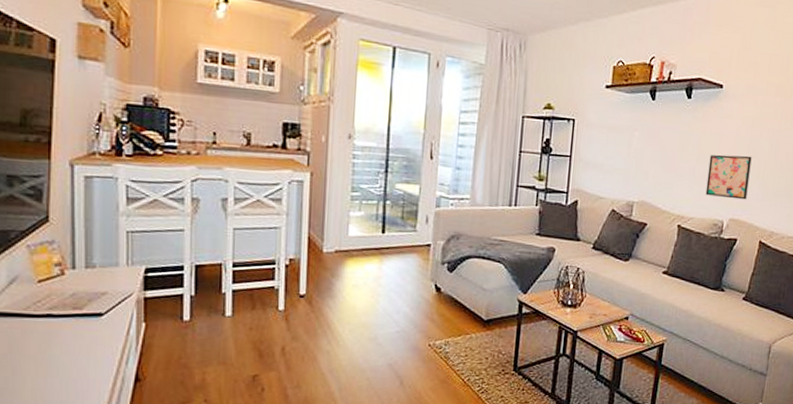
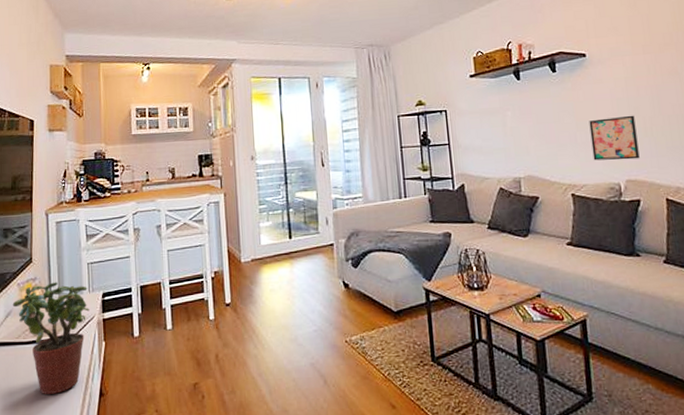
potted plant: none [19,248,127,377] -> present [12,282,90,395]

